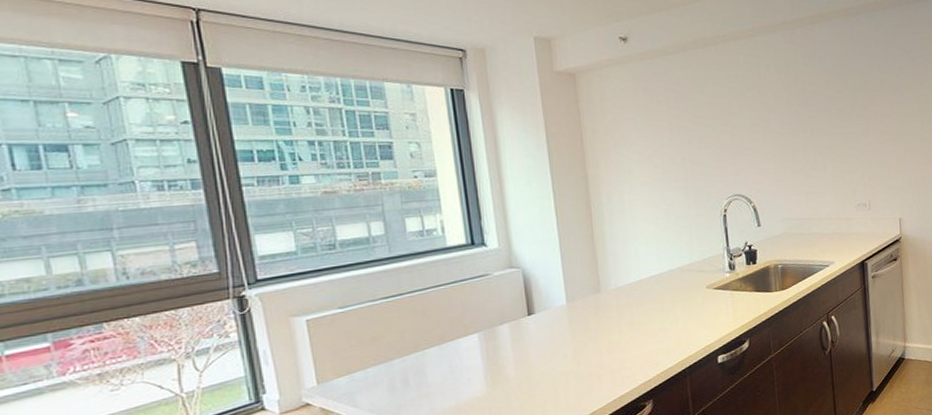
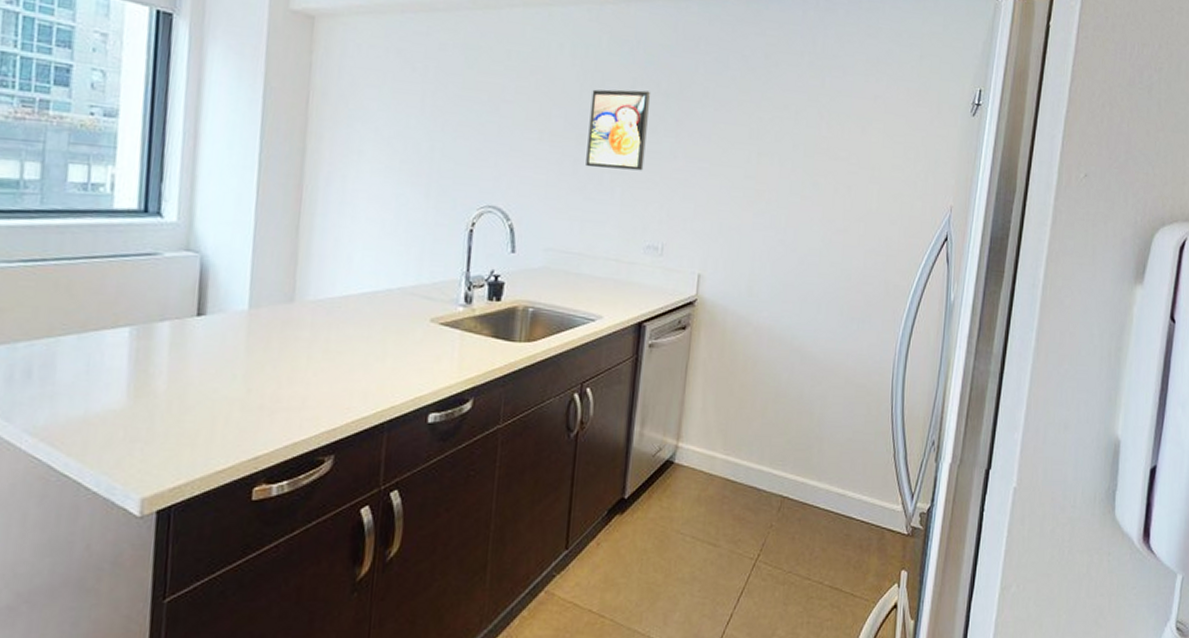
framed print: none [797,89,845,153] -> present [586,89,651,171]

